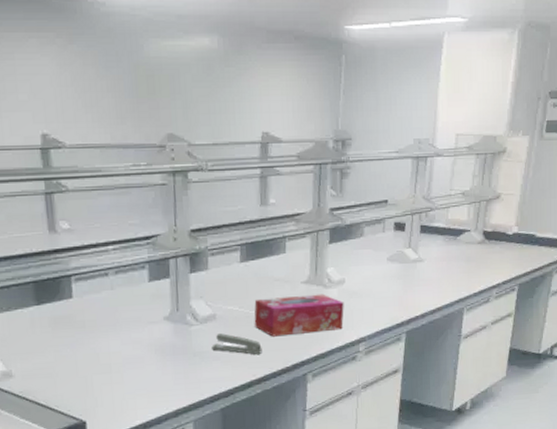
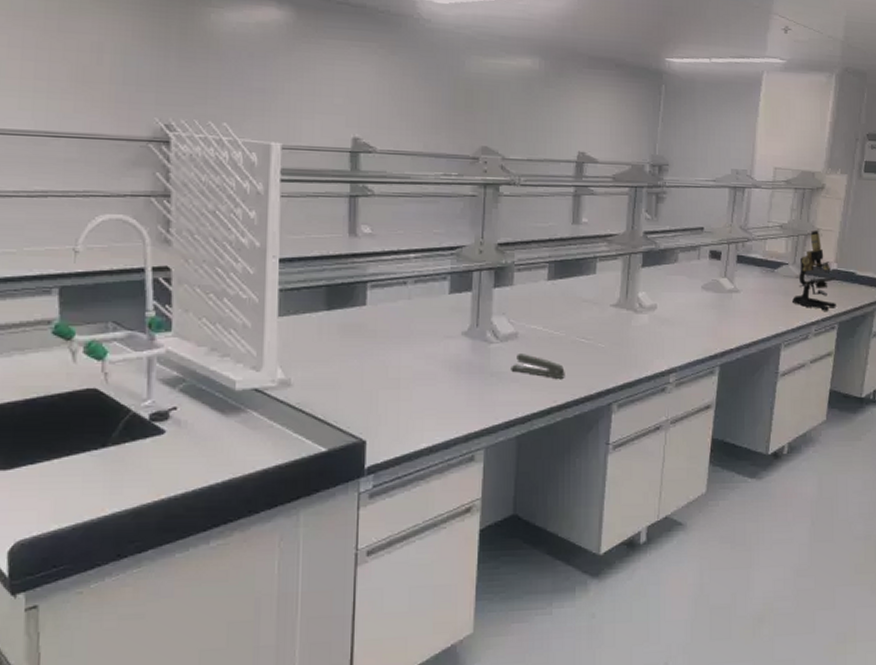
tissue box: present [254,293,344,337] -> none [558,318,655,361]
microscope: none [473,195,516,274] -> present [791,231,836,311]

